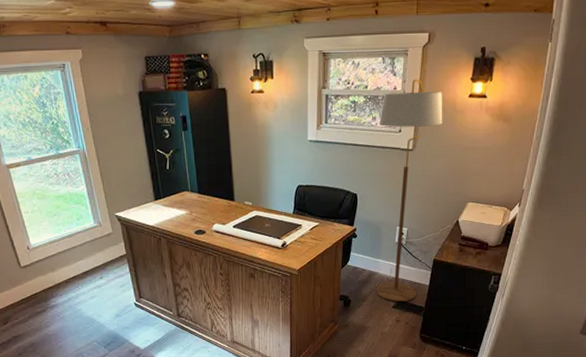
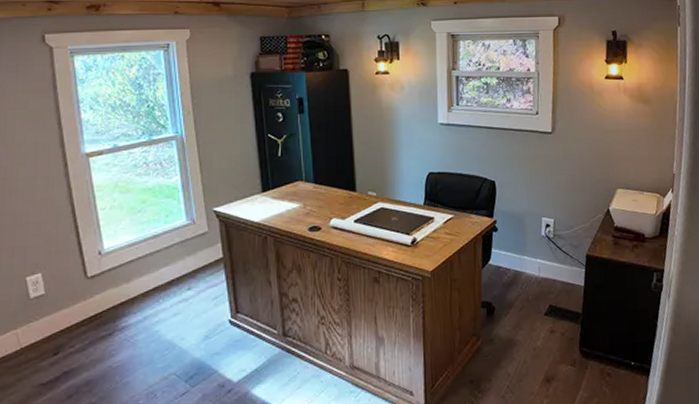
floor lamp: present [375,79,443,302] -> none [513,60,582,308]

